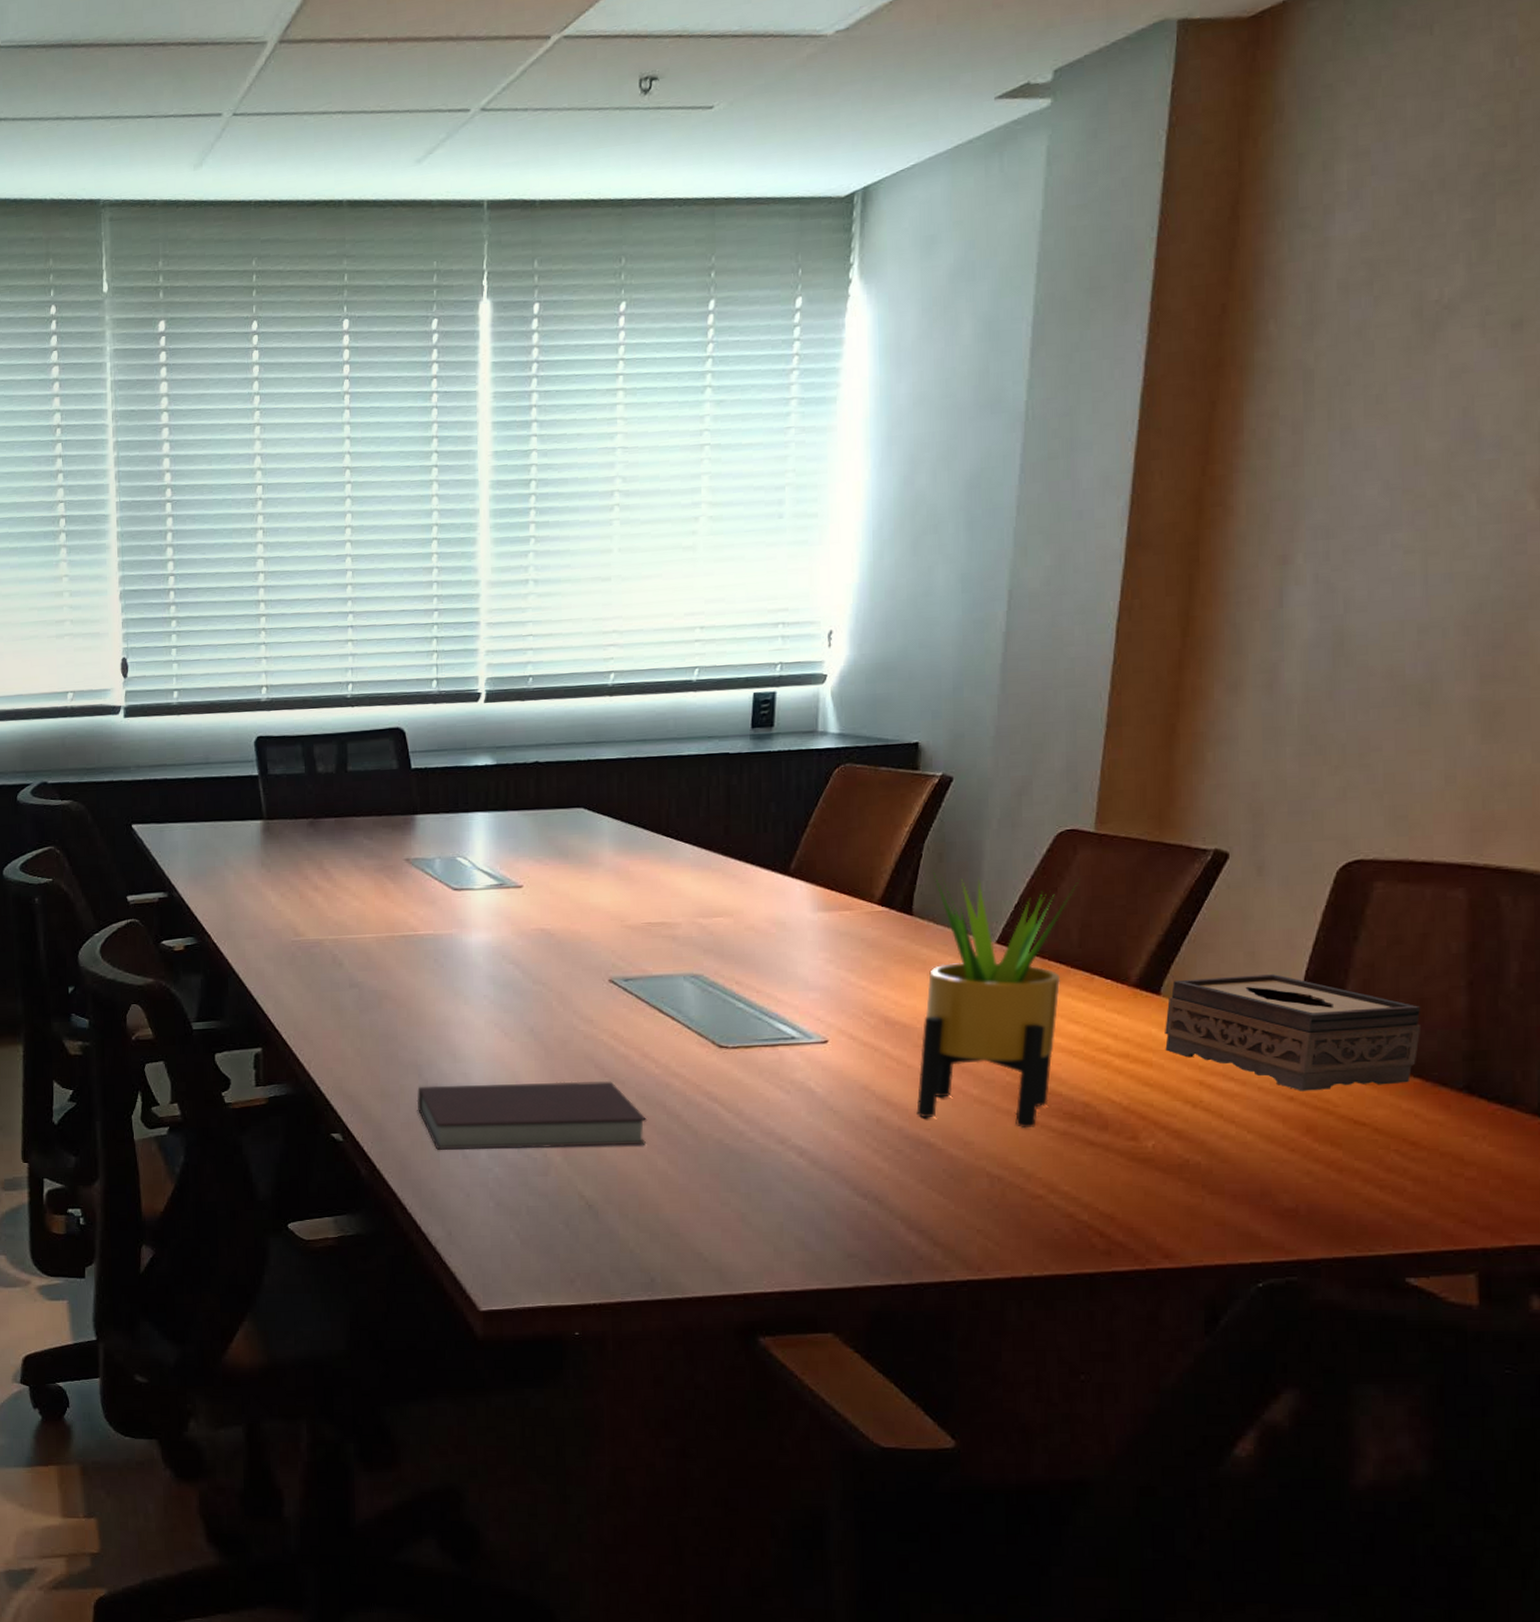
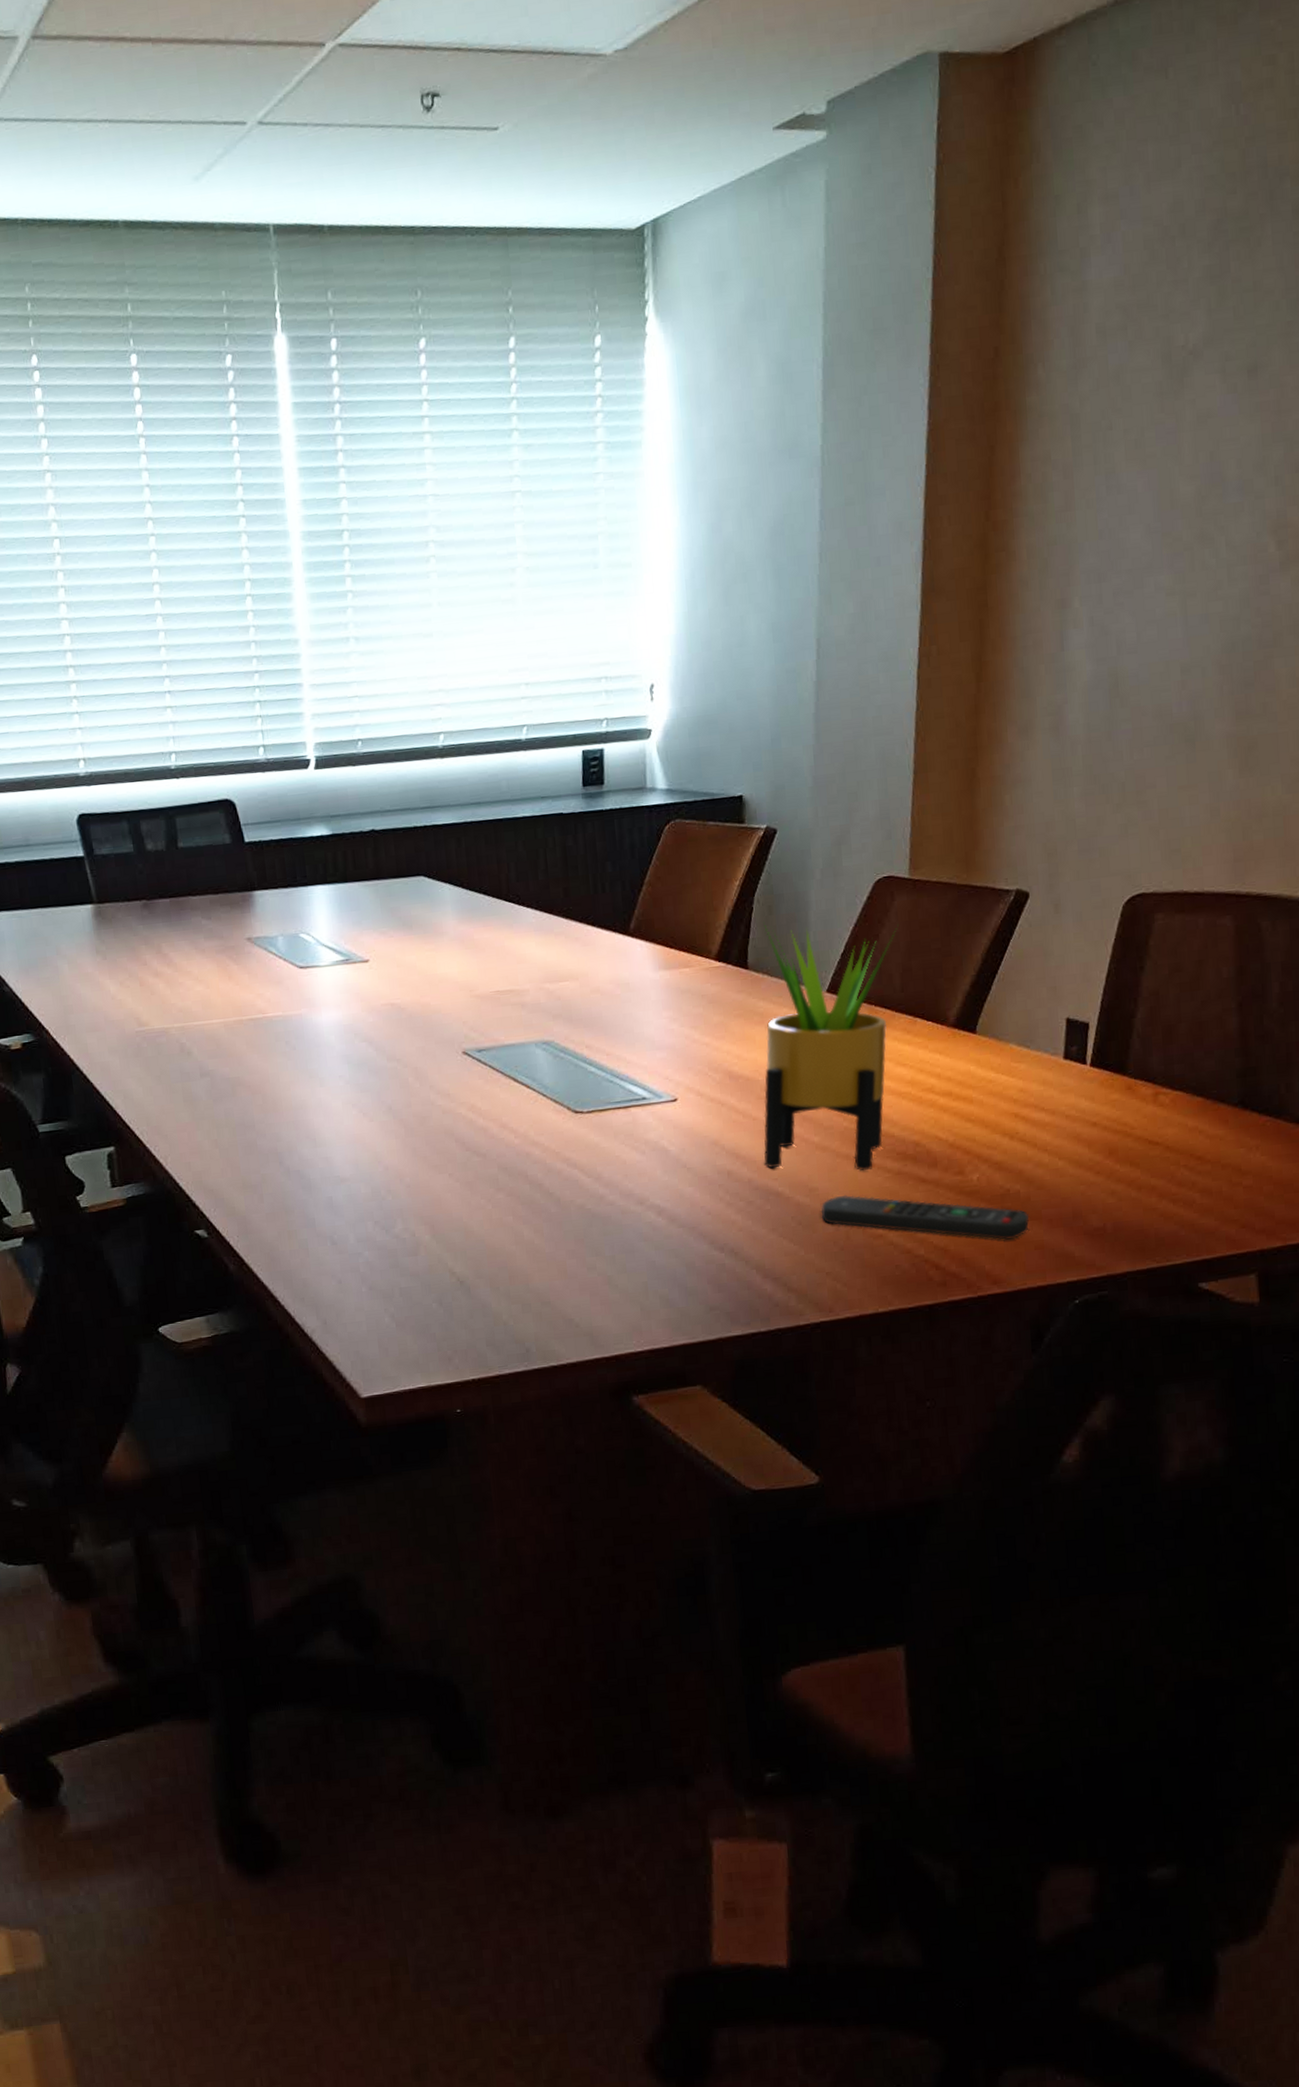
notebook: present [416,1081,648,1150] -> none [280,1155,511,1238]
remote control: none [975,1151,1209,1212] -> present [821,1194,1029,1240]
tissue box: present [1165,974,1422,1091] -> none [982,1007,1201,1117]

